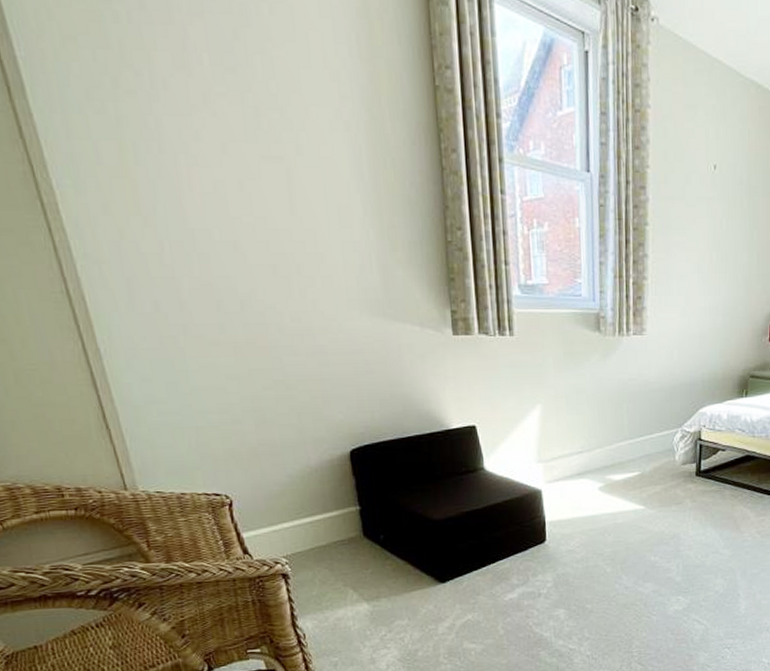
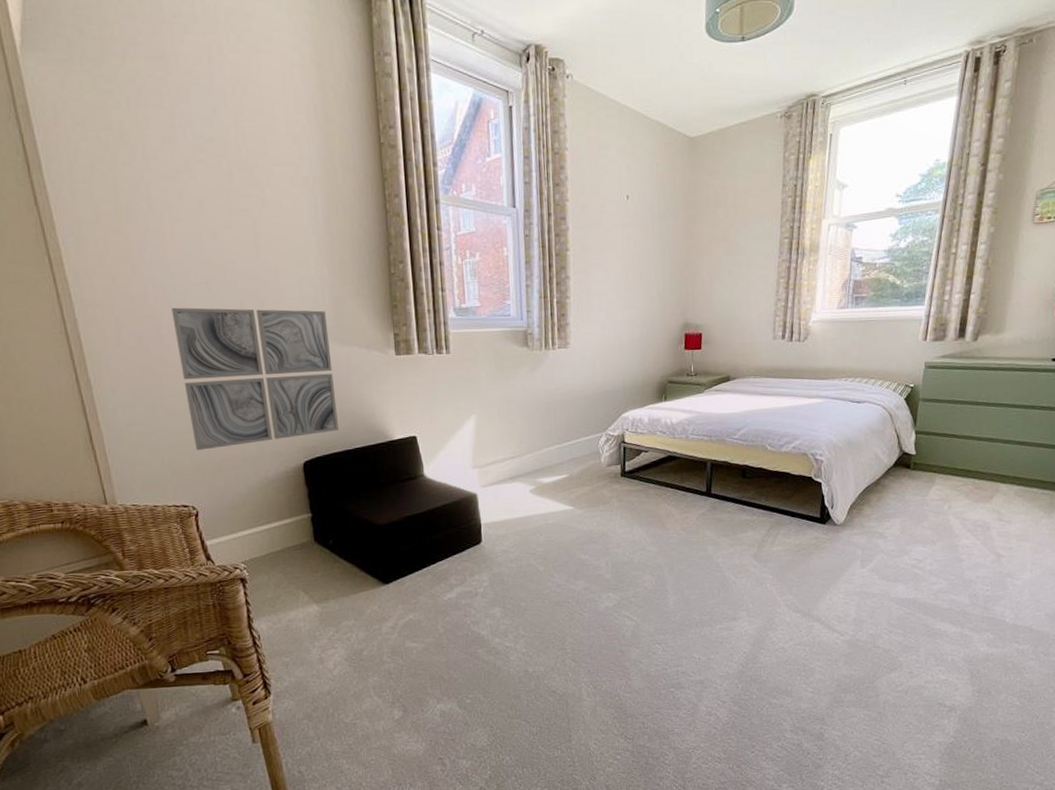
wall art: none [191,269,389,434] -> present [170,307,338,451]

